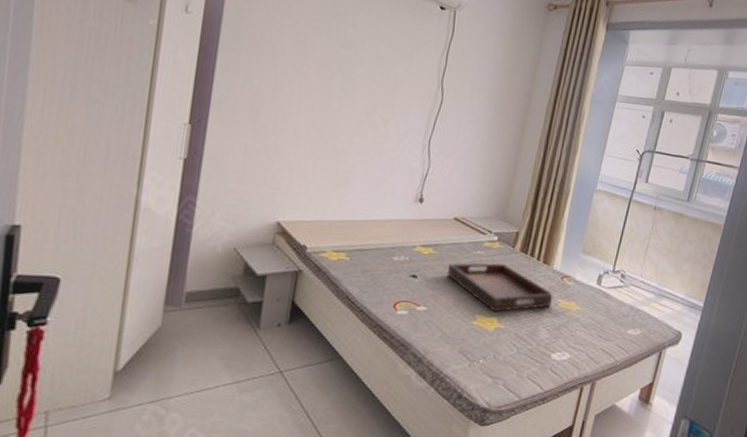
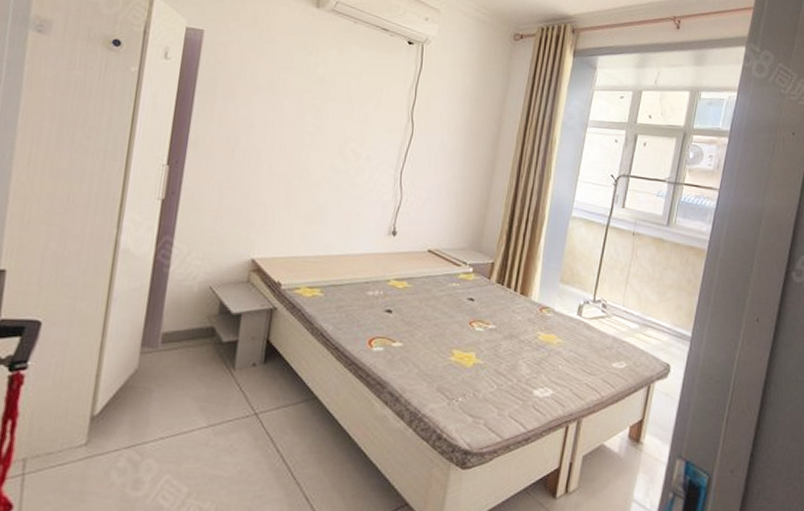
serving tray: present [447,262,553,312] -> none [422,295,533,347]

